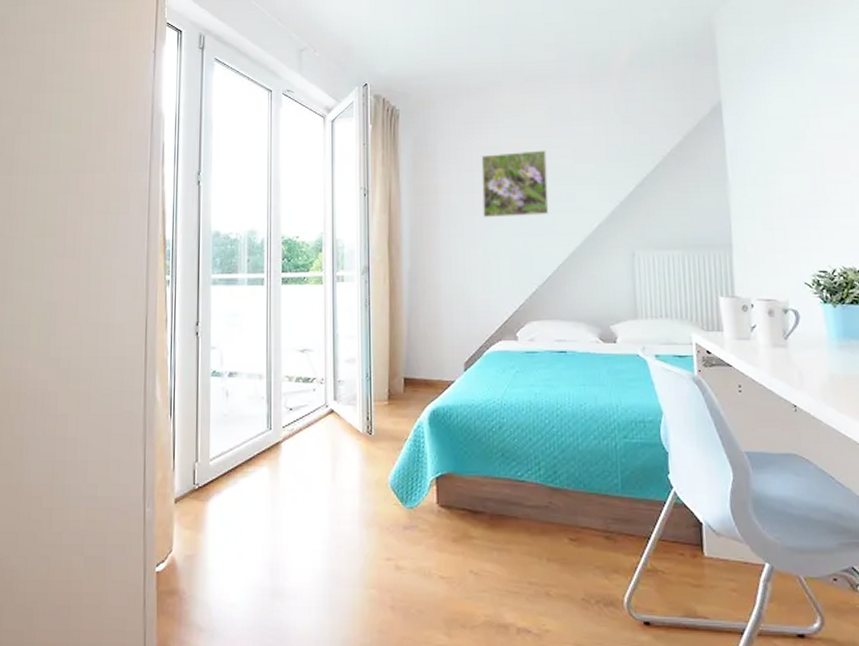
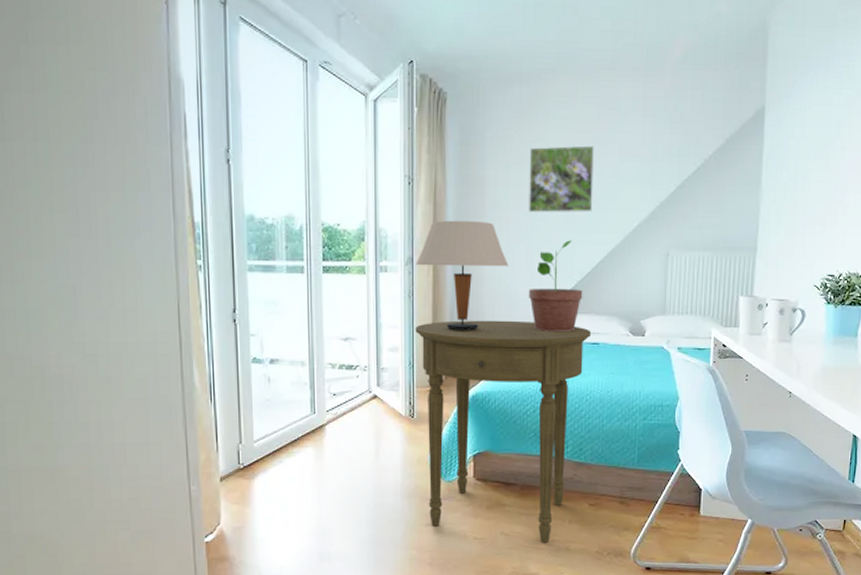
table lamp: none [371,228,466,340] -> present [415,220,509,331]
side table: none [372,328,558,586] -> present [415,320,592,543]
potted plant: none [487,243,545,340] -> present [528,240,583,332]

